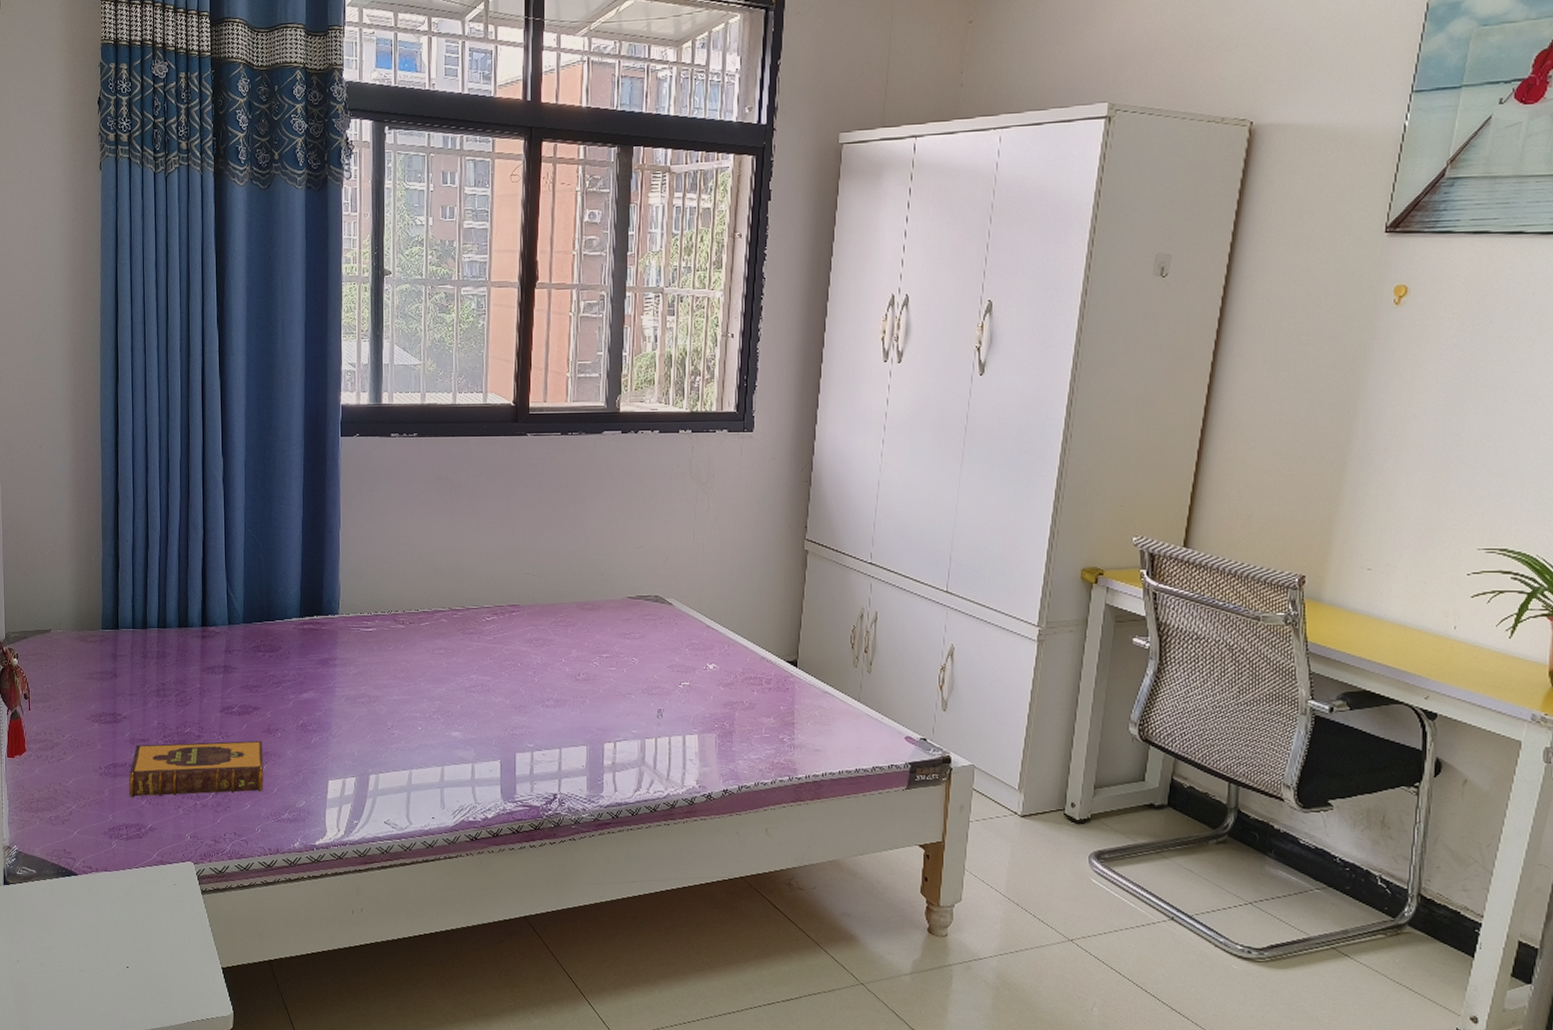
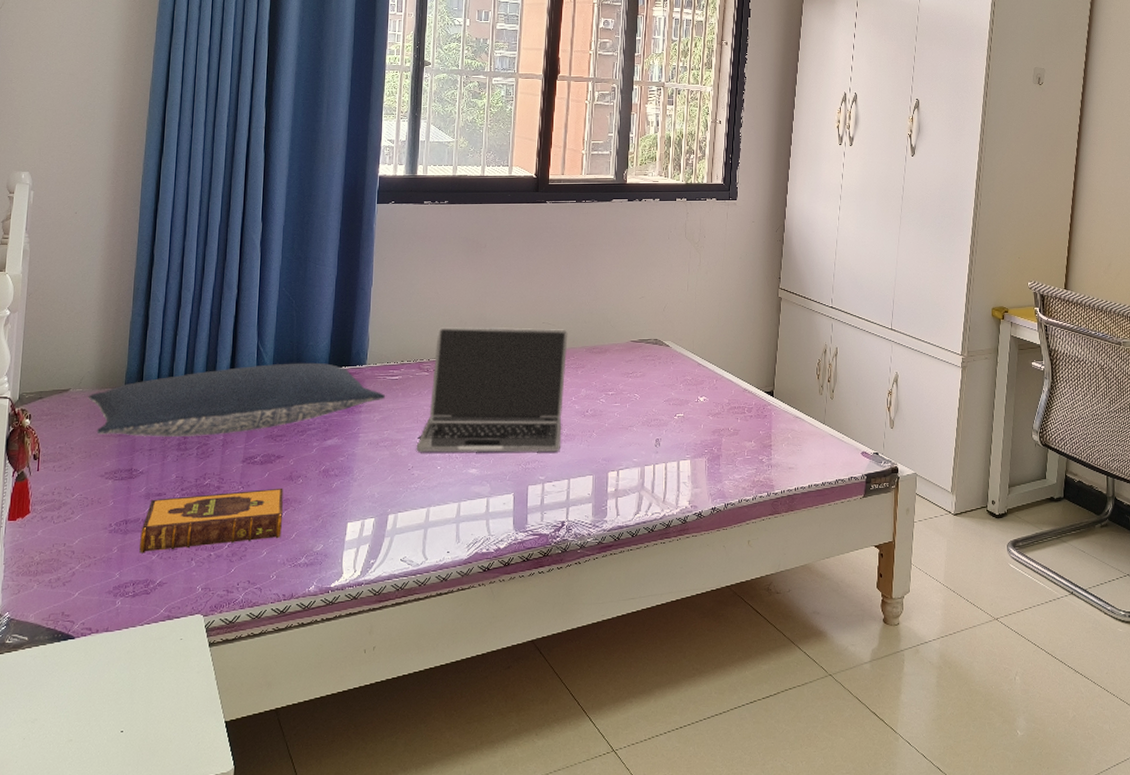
pillow: none [68,610,361,683] -> present [88,362,386,437]
laptop: none [395,575,556,717] -> present [416,326,568,453]

